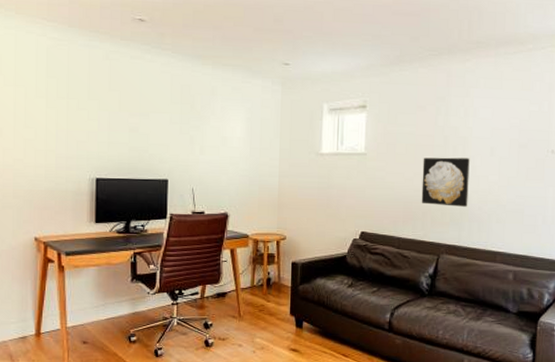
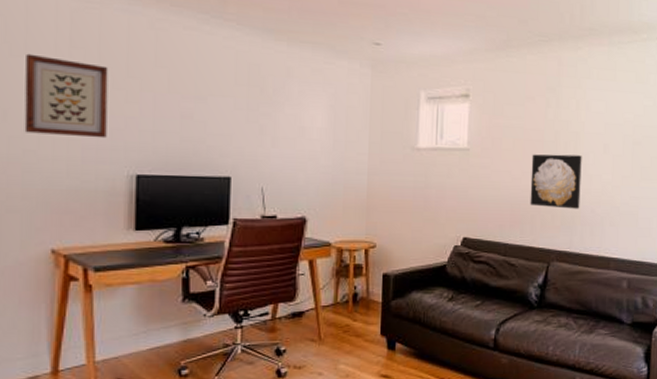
wall art: none [15,83,75,149] -> present [24,53,108,139]

